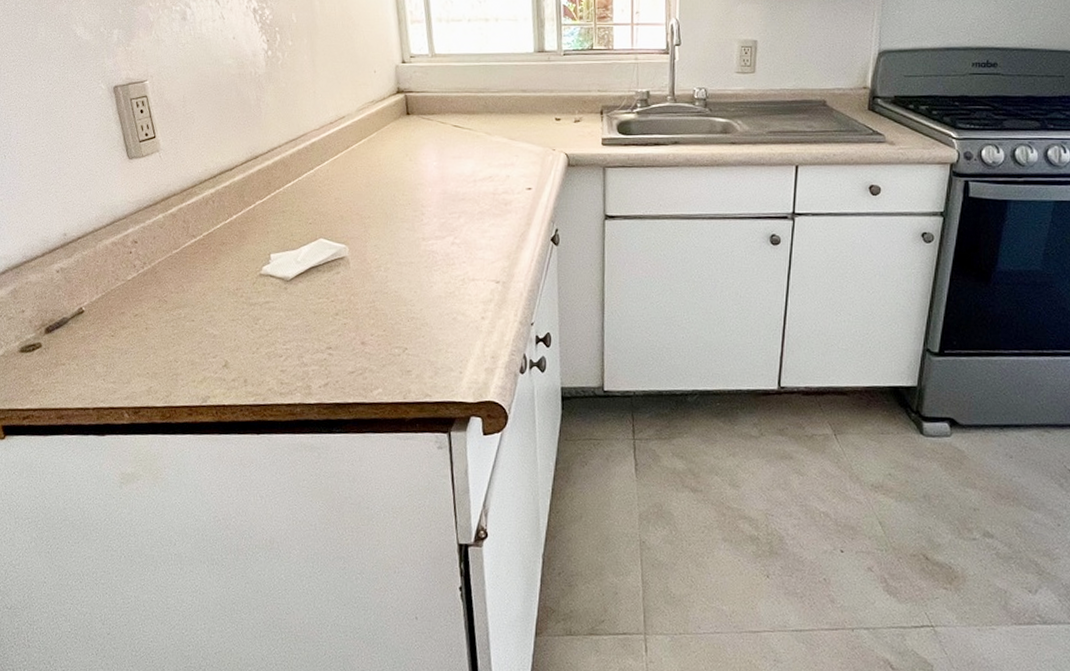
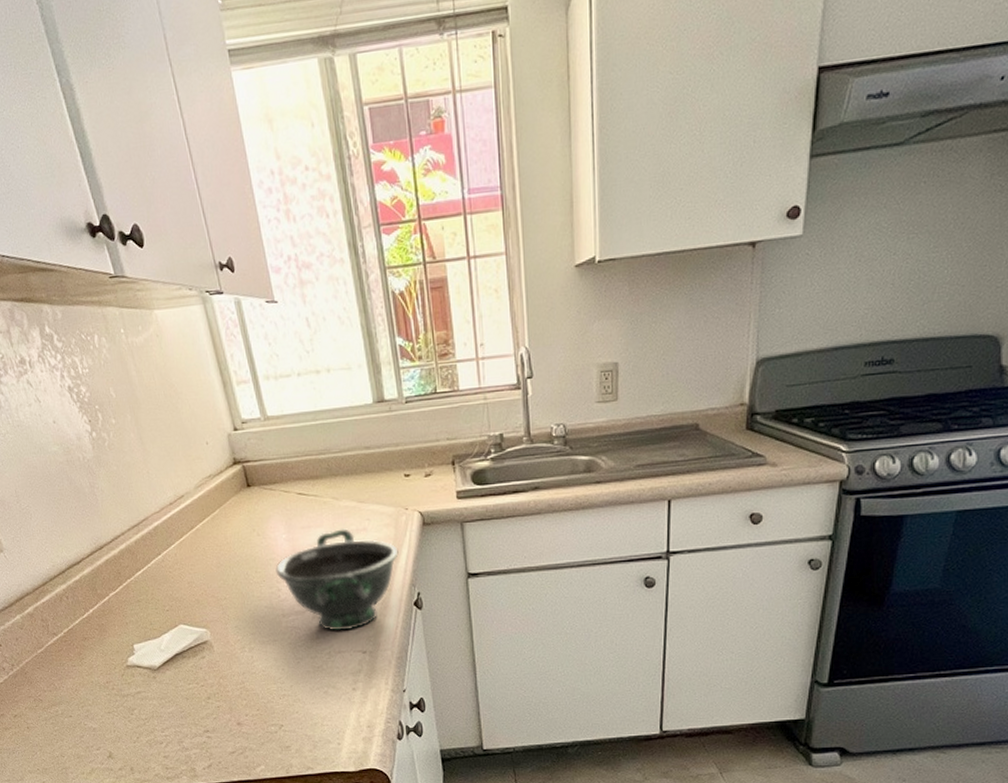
bowl: none [422,162,542,260] -> present [275,529,399,631]

